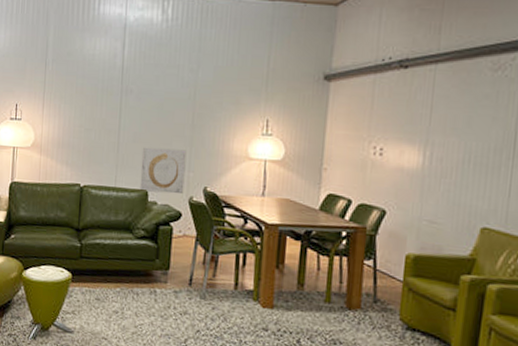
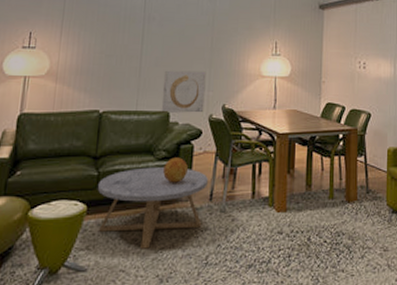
coffee table: none [80,244,187,323] -> present [97,167,208,249]
decorative sphere: none [142,237,167,264] -> present [163,157,188,183]

